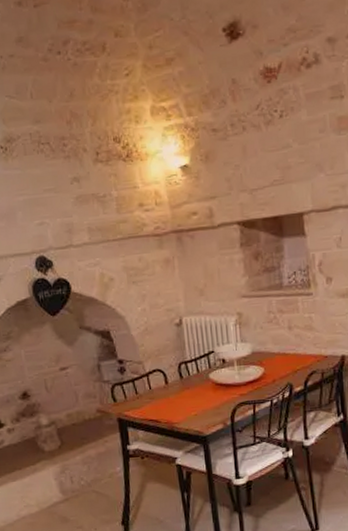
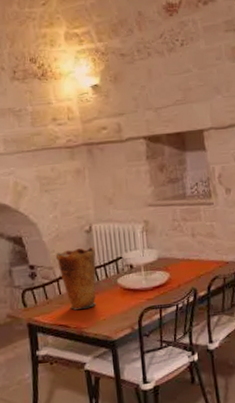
vase: none [144,340,187,405] -> present [55,246,96,310]

